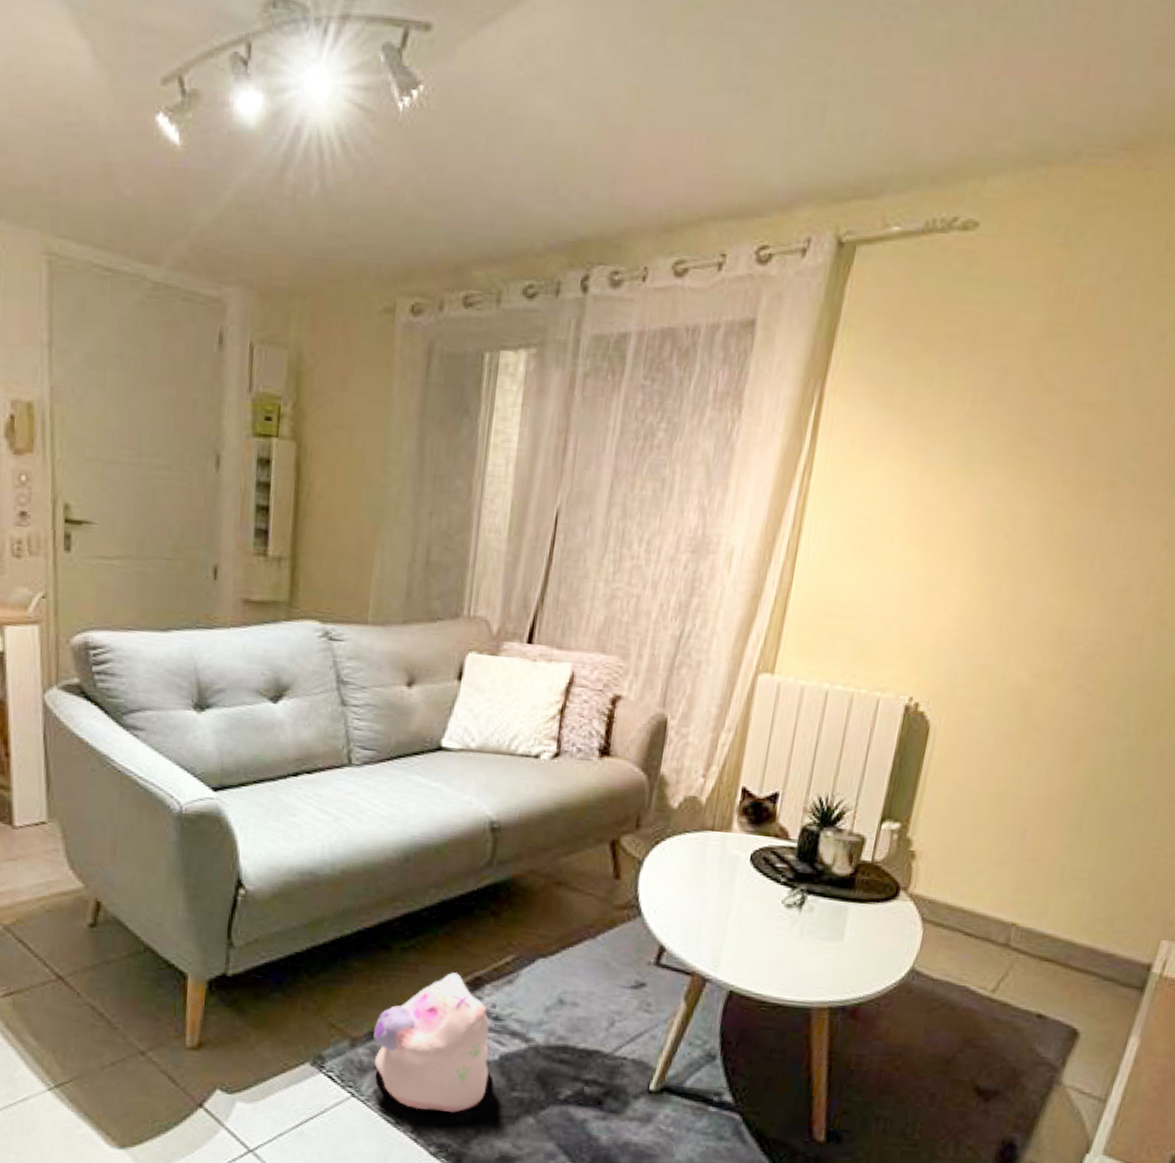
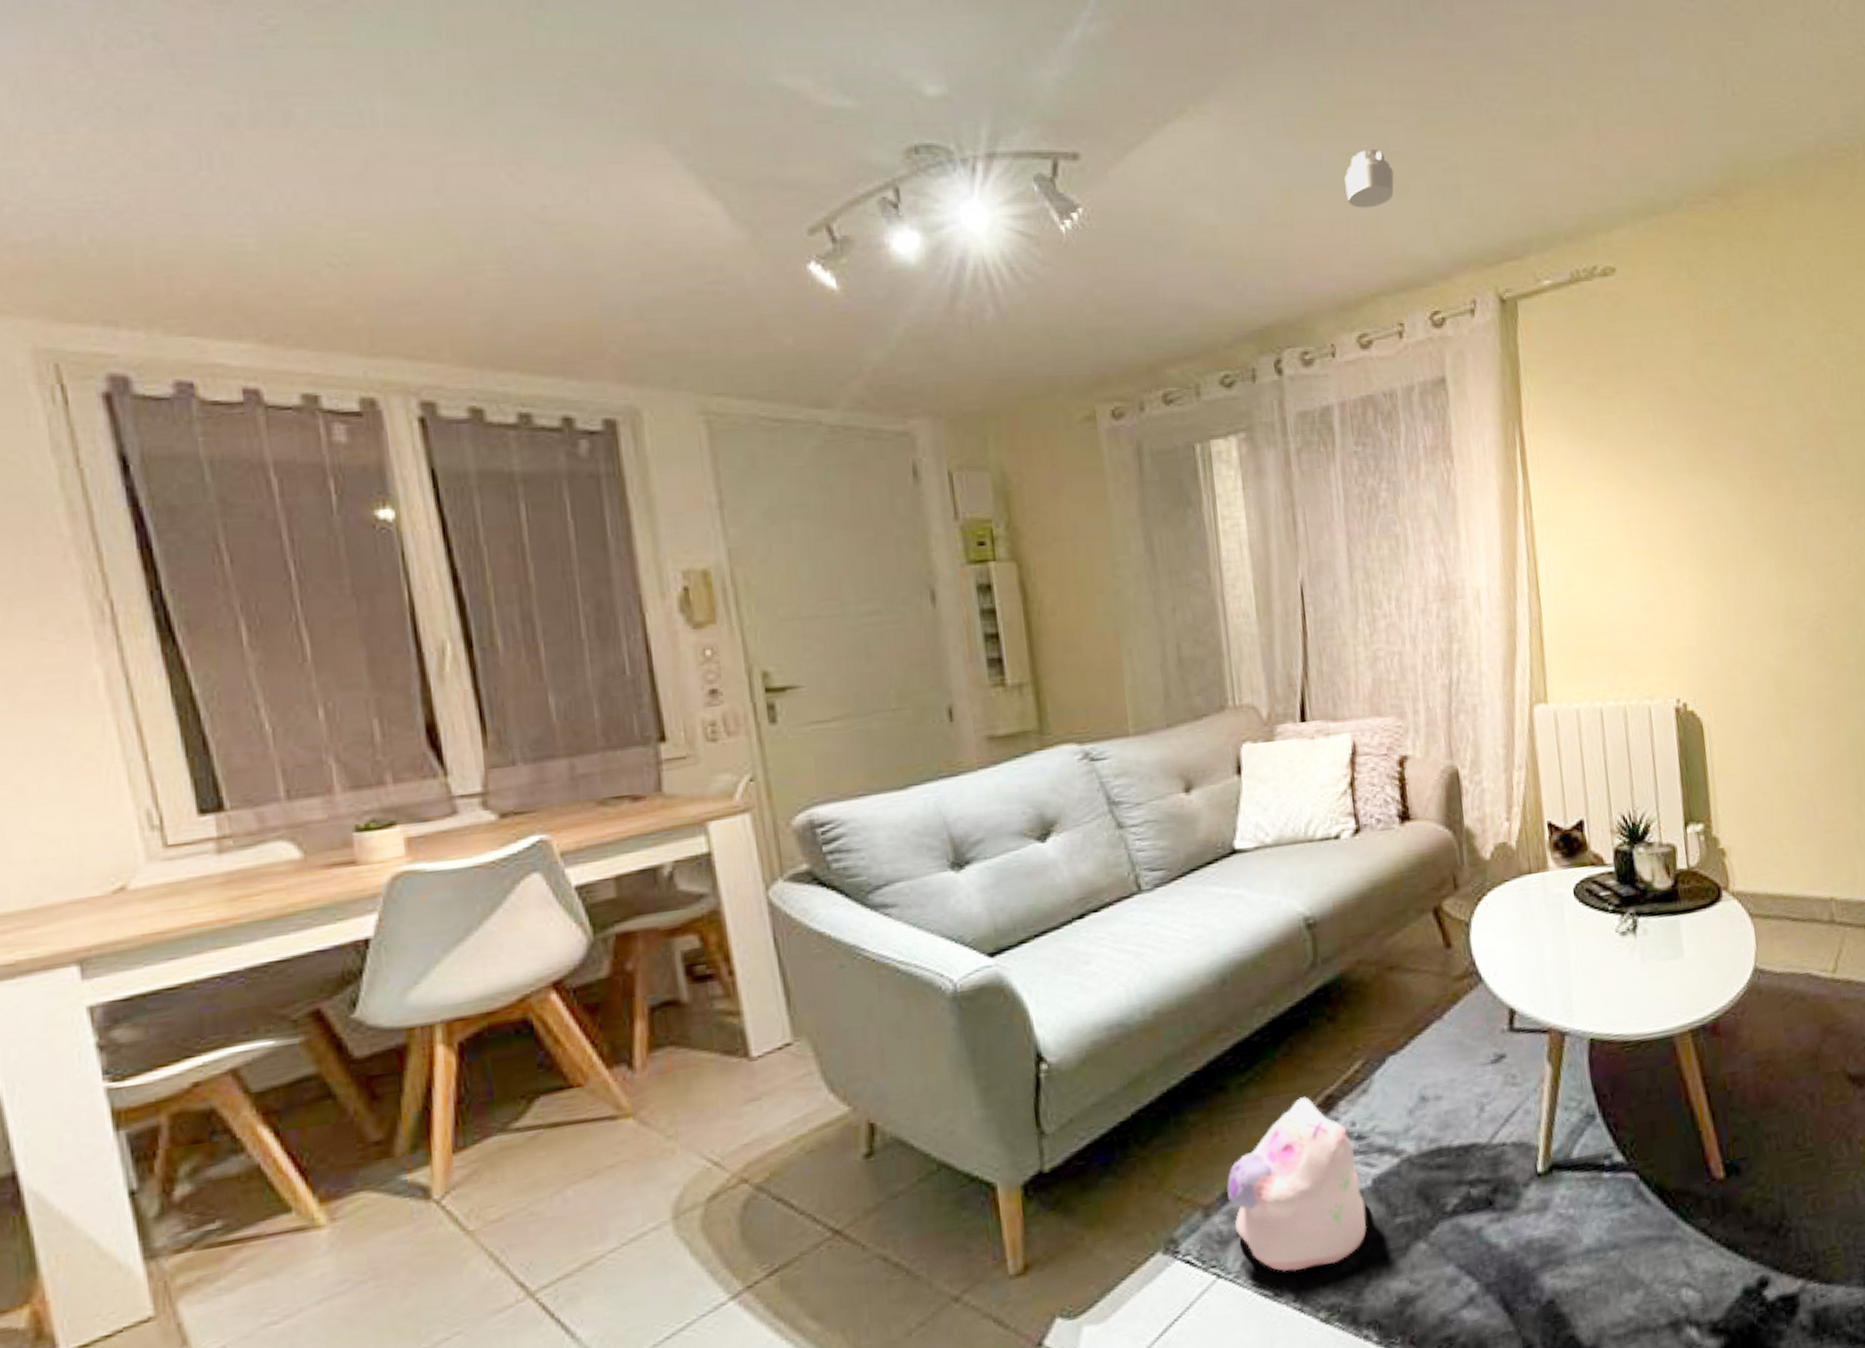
smoke detector: none [699,51,758,120] -> present [1344,150,1394,208]

